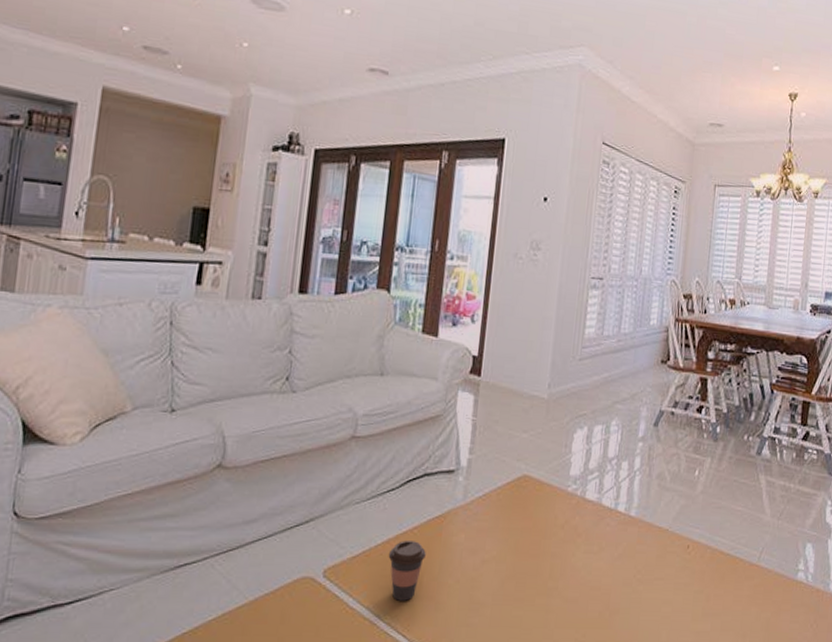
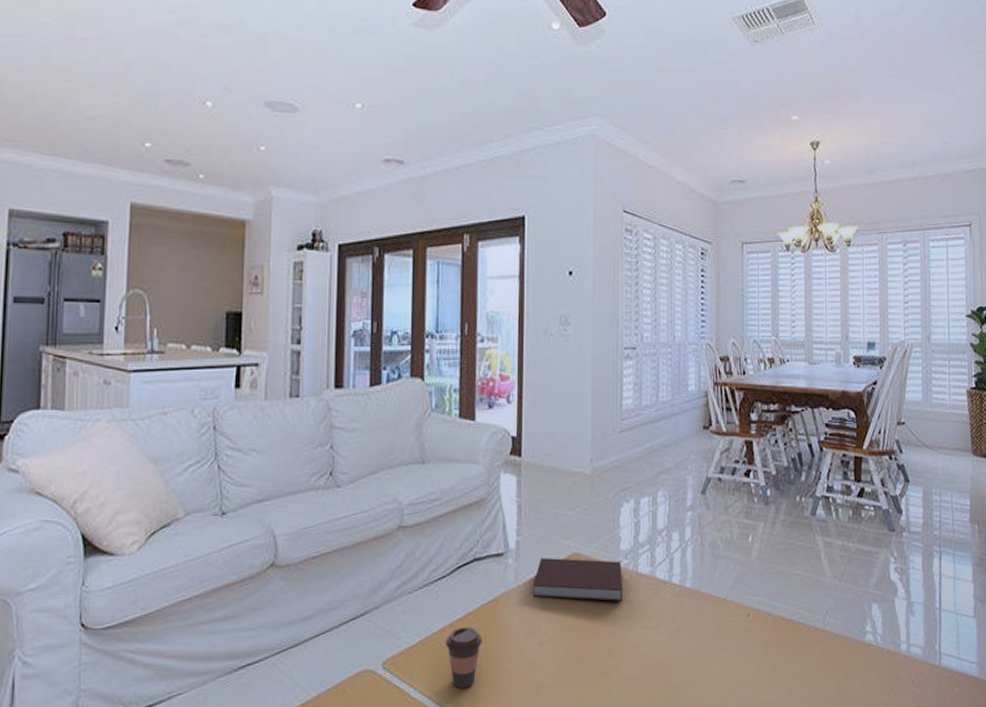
notebook: none [479,478,570,525] -> present [532,558,622,602]

